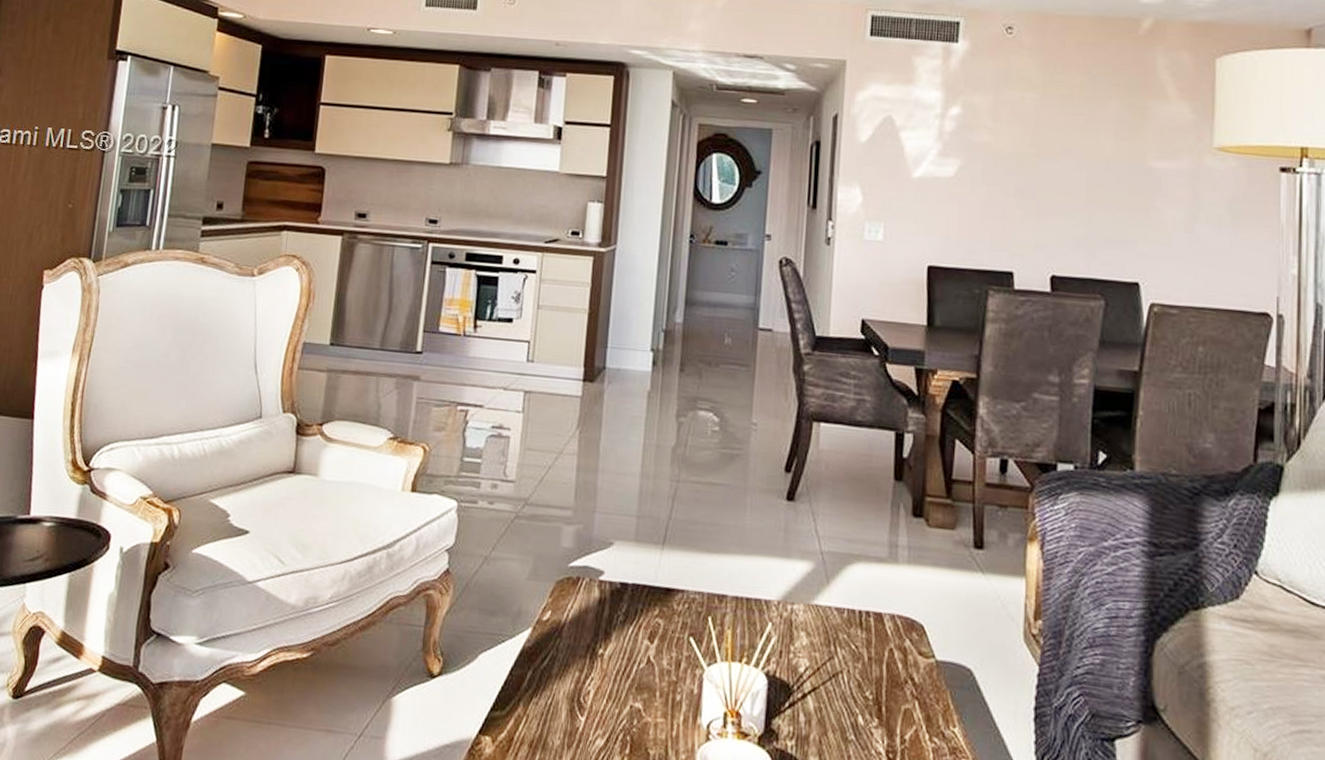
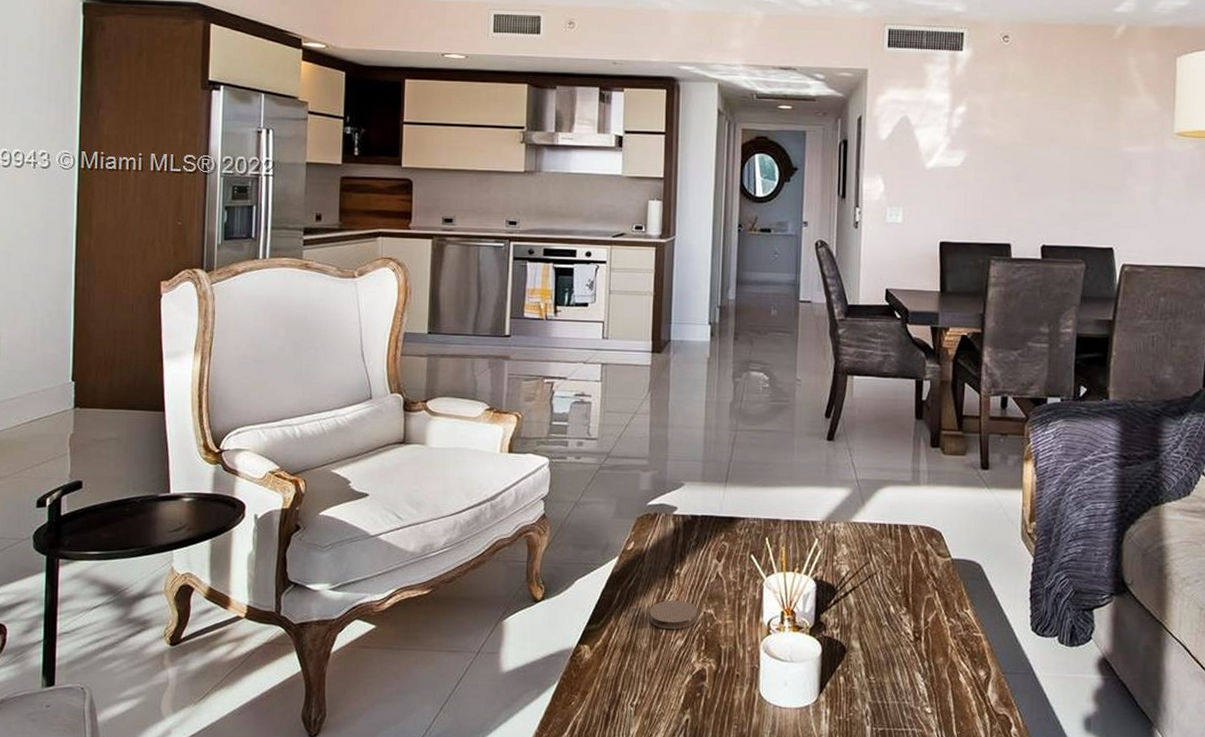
coaster: none [564,686,623,725] -> present [649,600,698,630]

